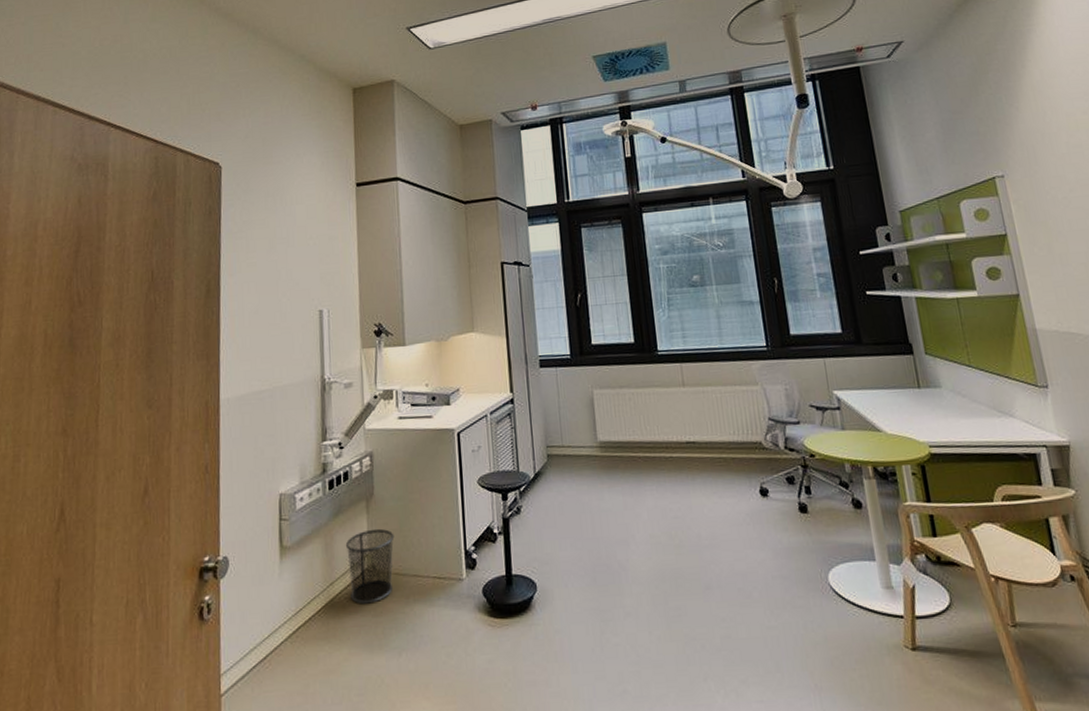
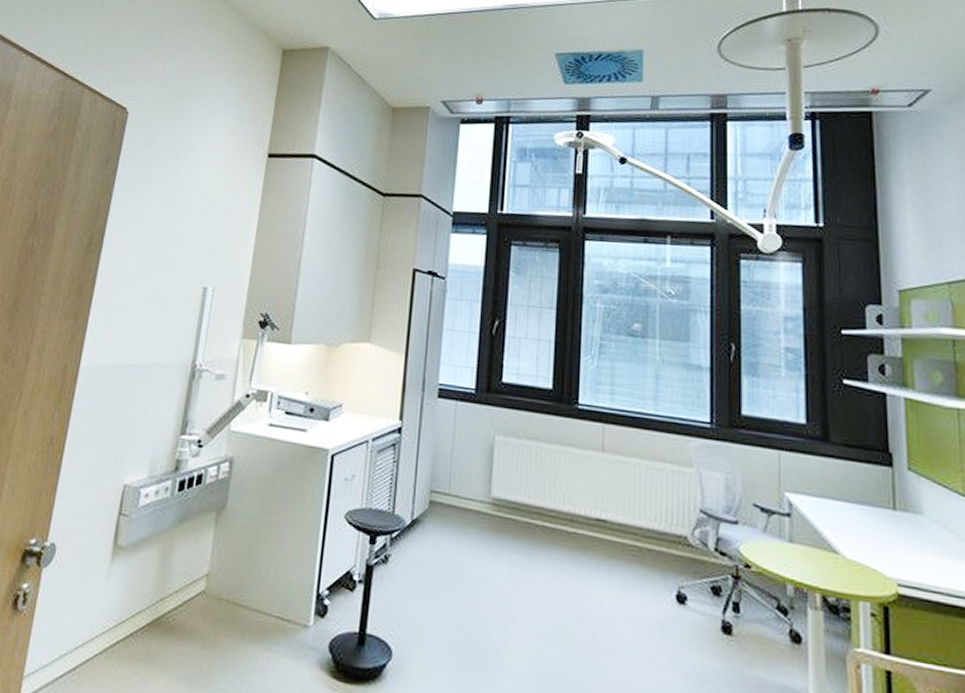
waste bin: present [345,528,395,604] -> none [180,546,241,633]

